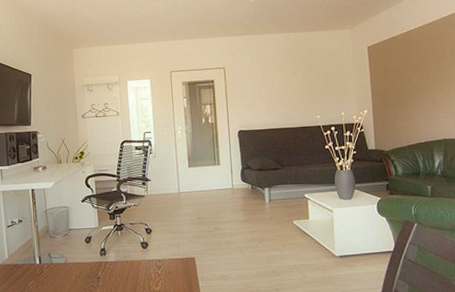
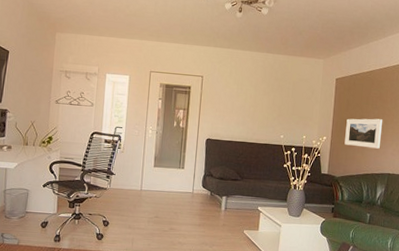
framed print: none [387,82,430,116] -> present [344,118,382,149]

